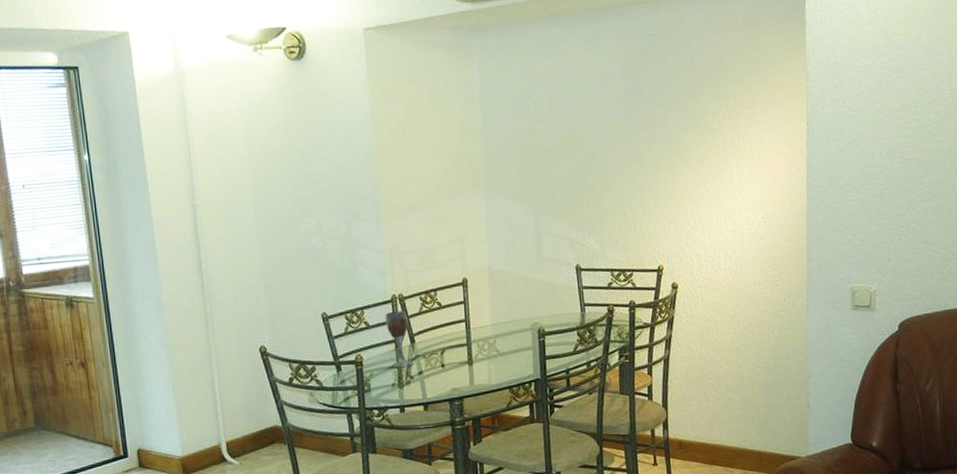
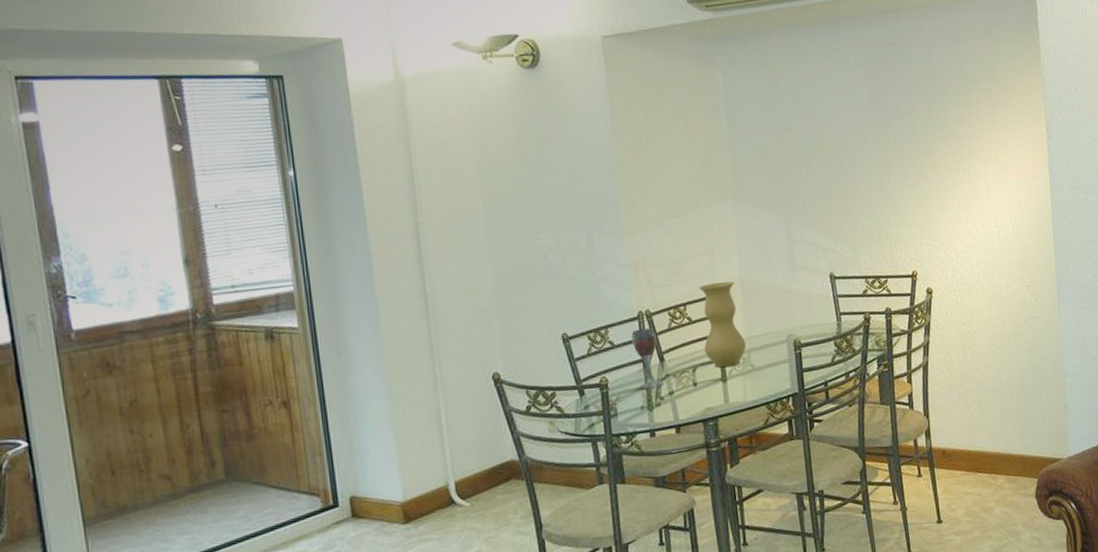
vase: none [448,270,492,352] -> present [698,281,746,368]

